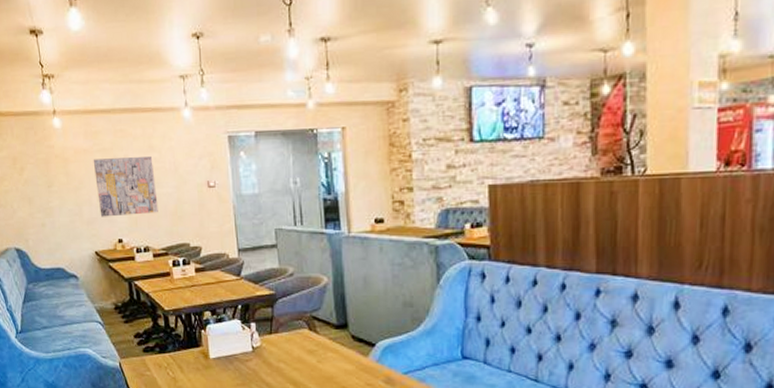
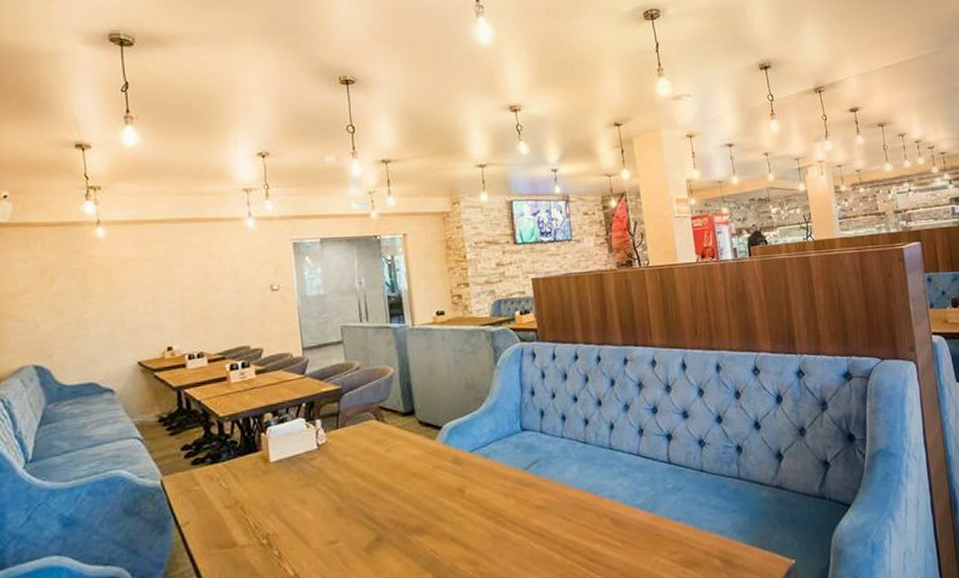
wall art: present [93,155,158,217] -> none [141,262,216,326]

